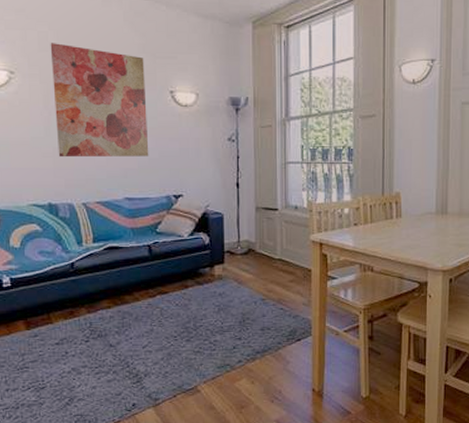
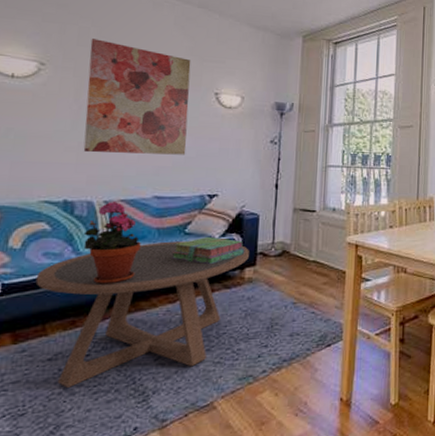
coffee table: none [36,240,217,368] -> present [35,241,249,388]
potted plant: none [69,203,119,280] -> present [83,200,141,284]
stack of books: none [146,235,213,263] -> present [171,236,245,265]

